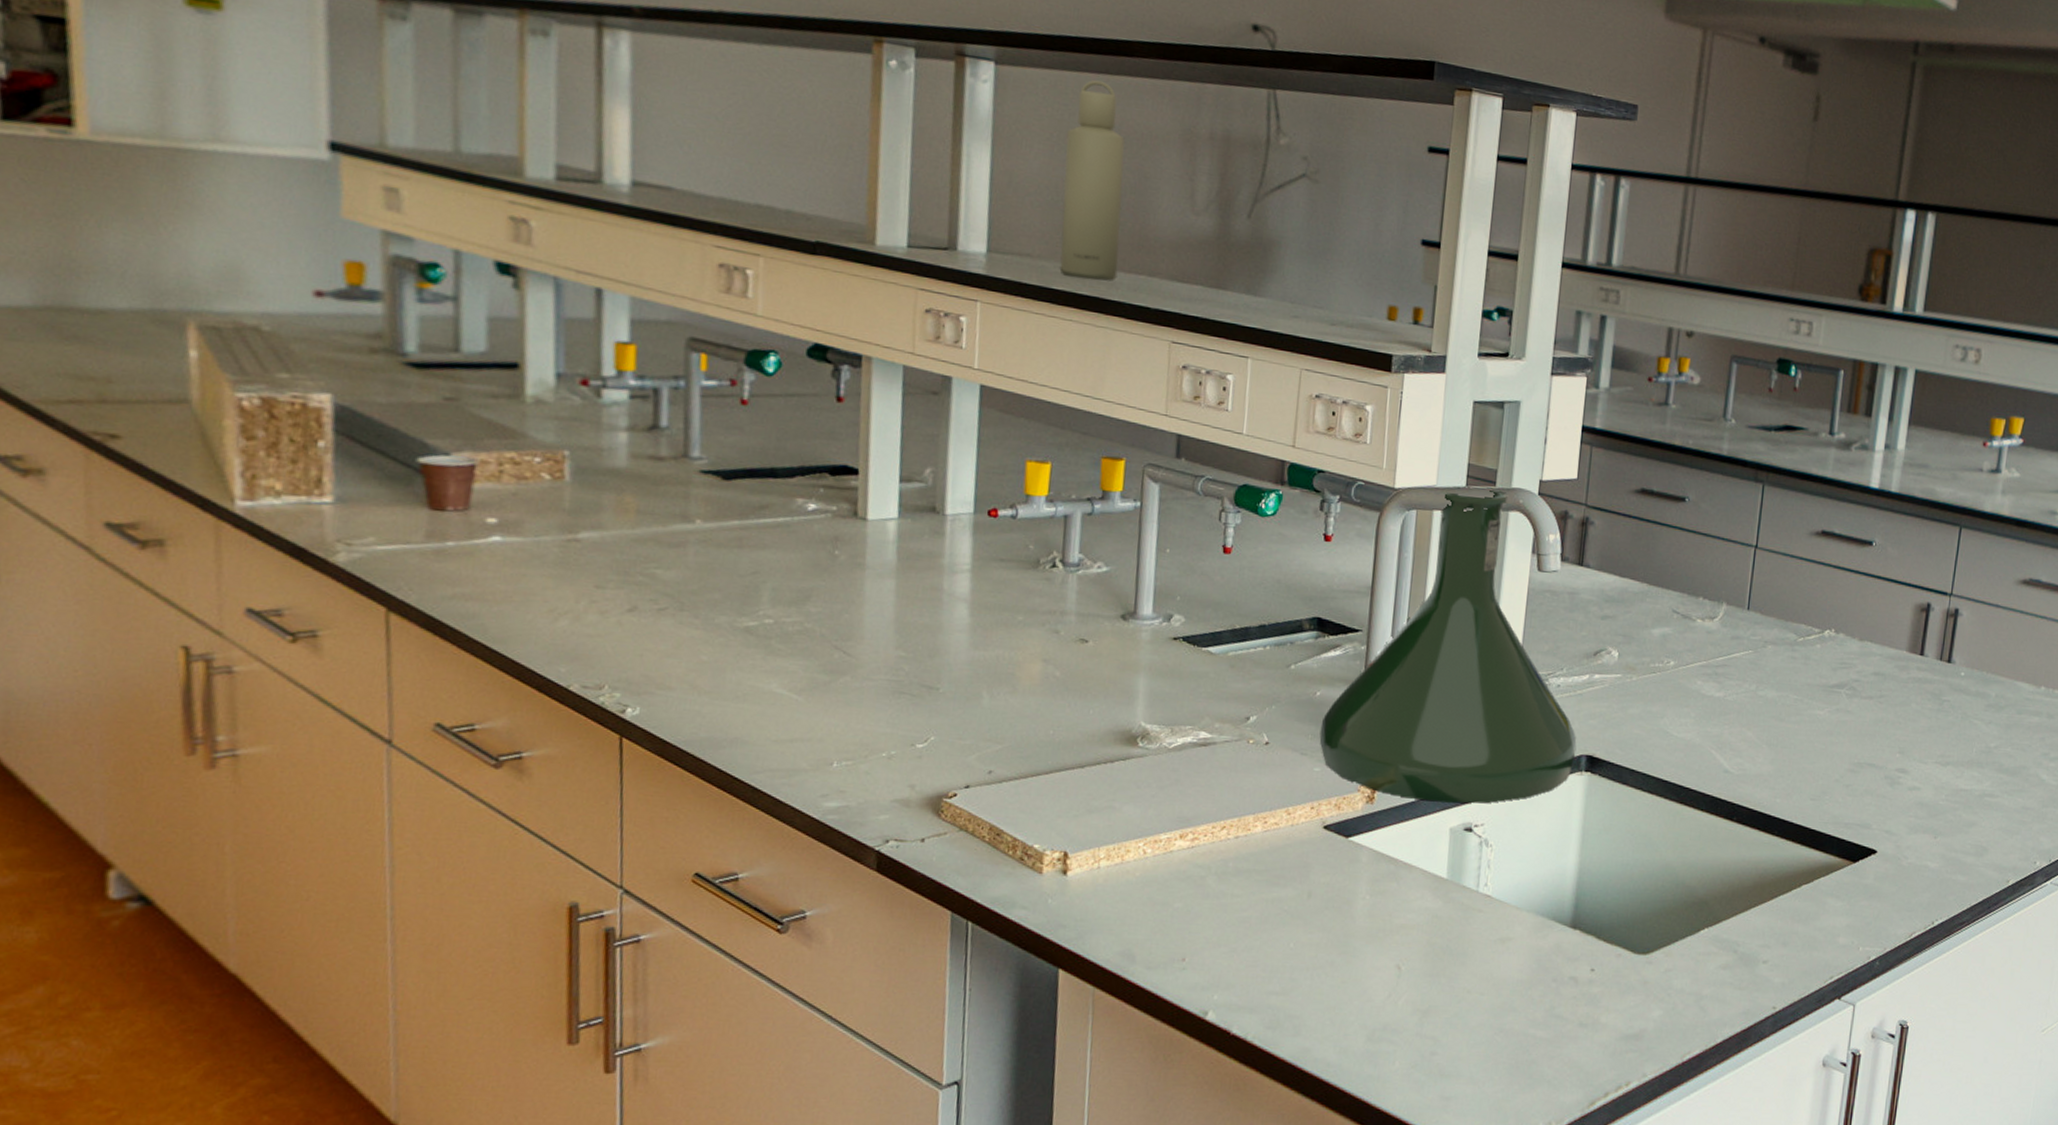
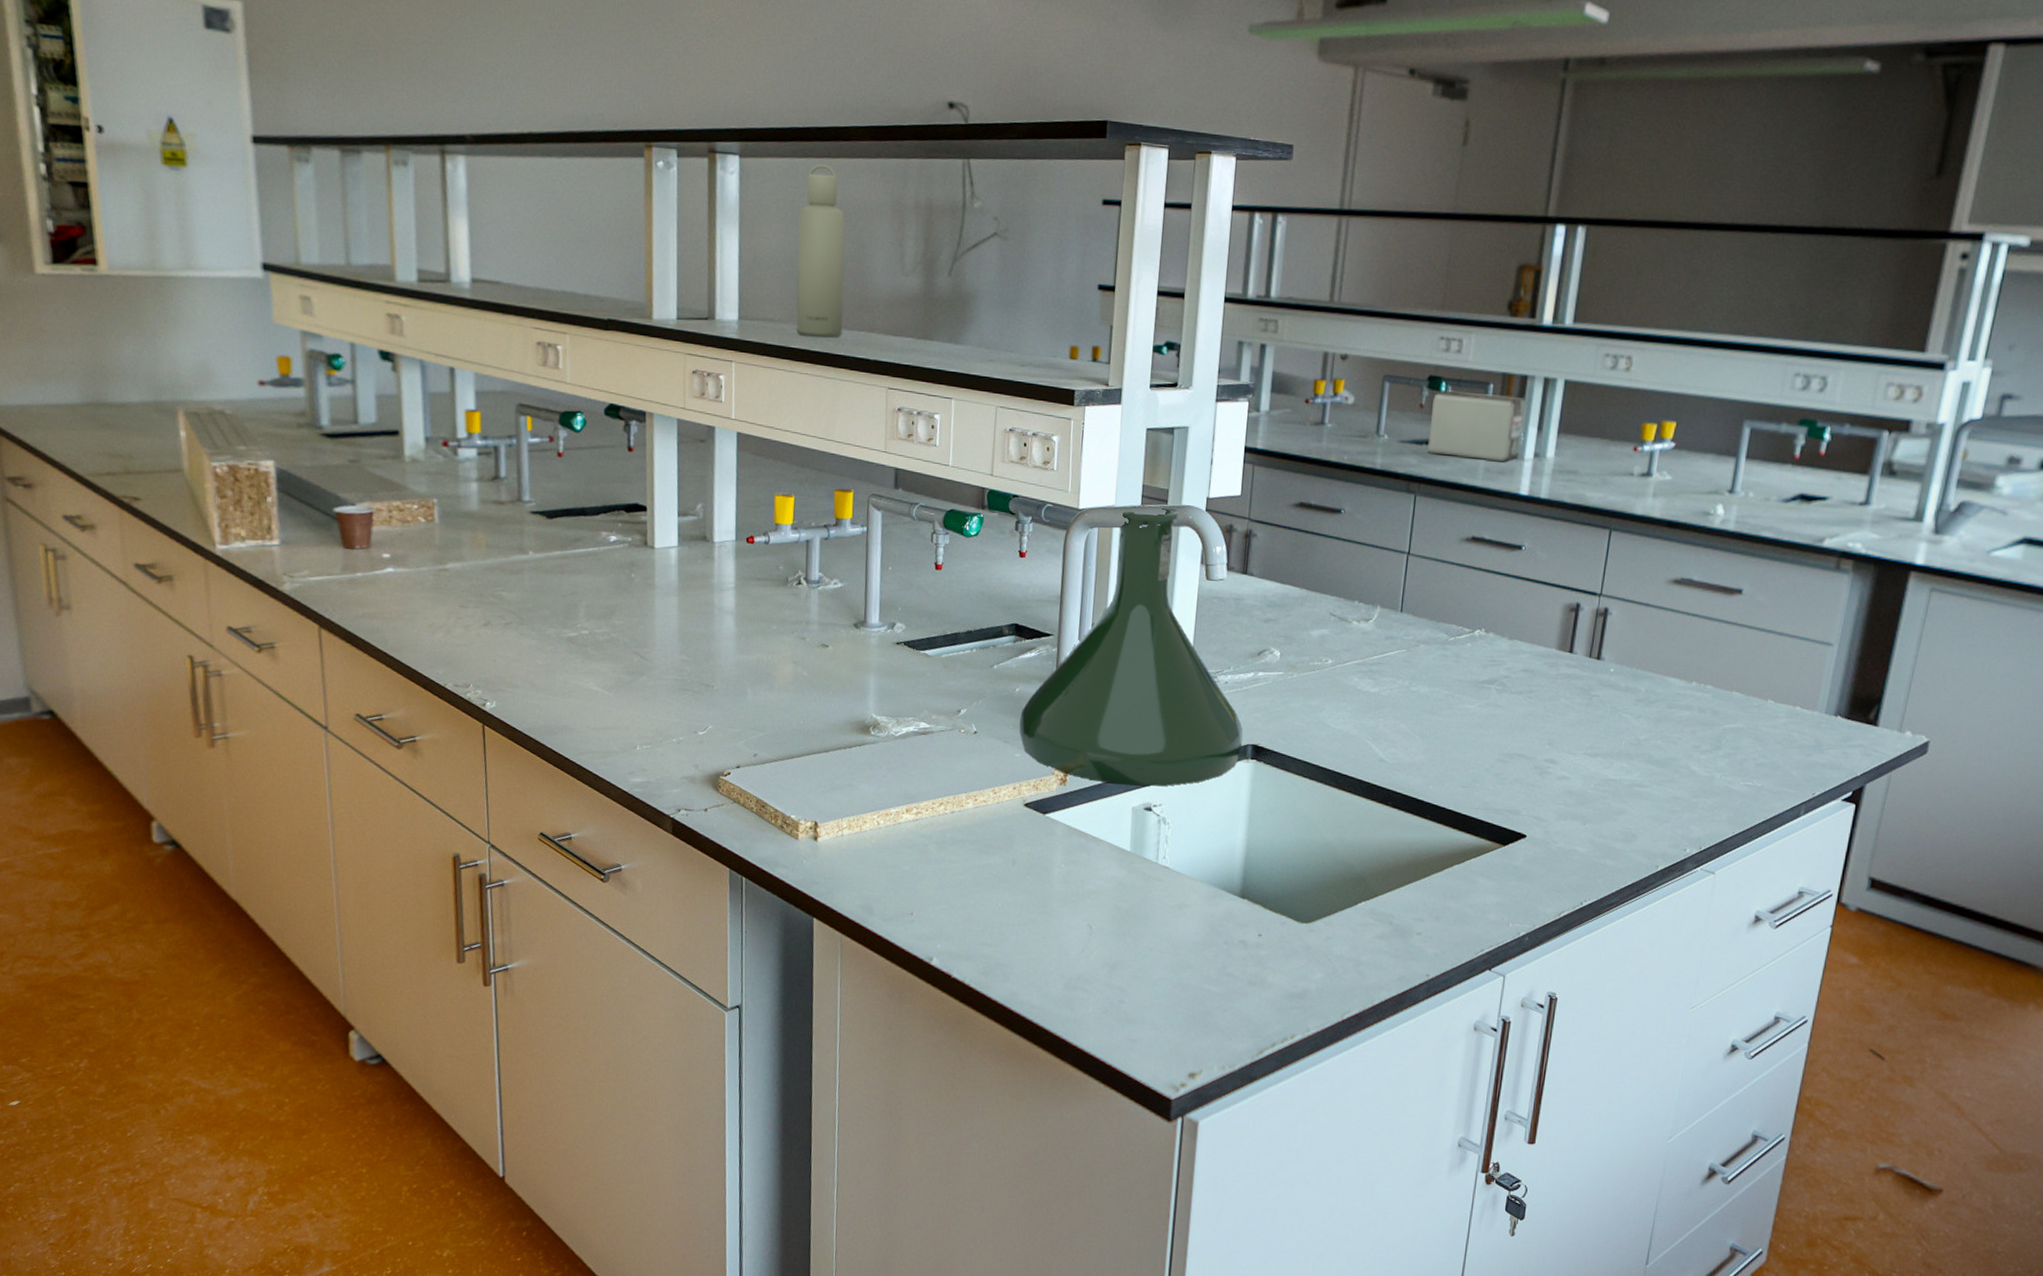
box: none [1776,375,1877,453] -> present [1427,390,1526,462]

